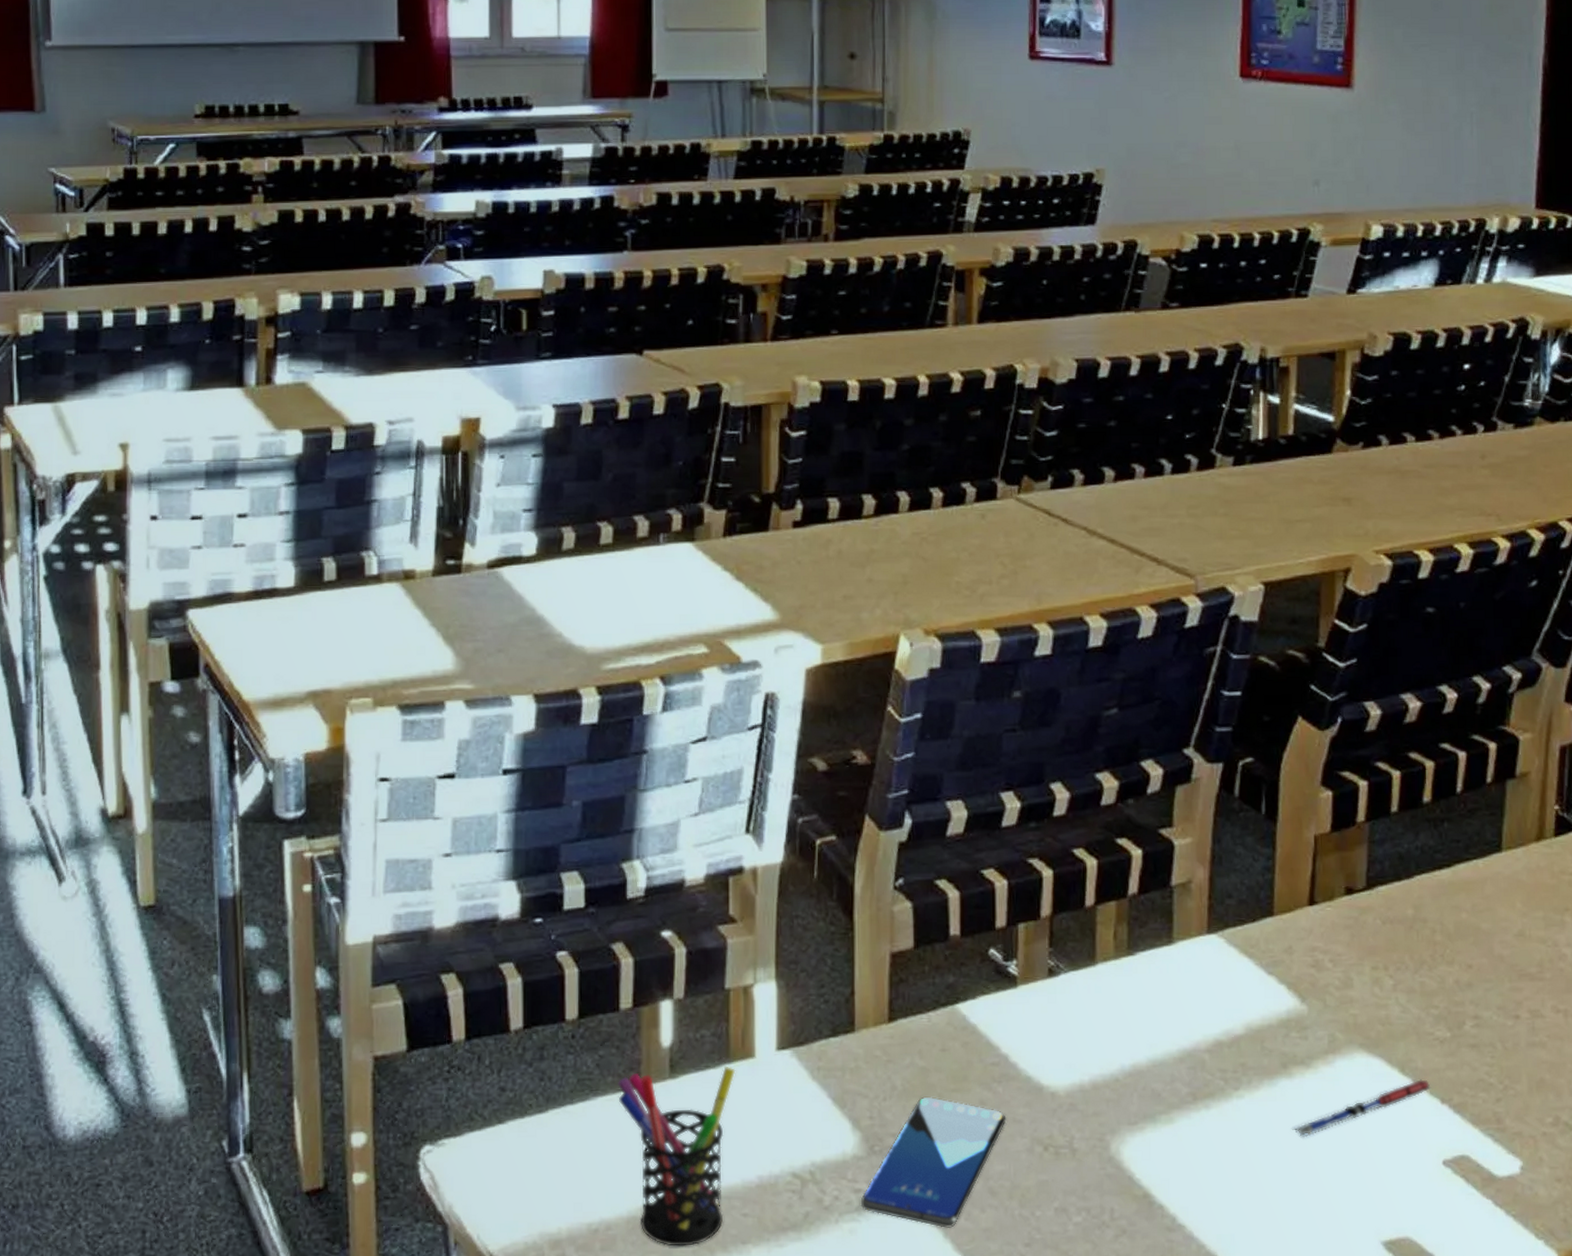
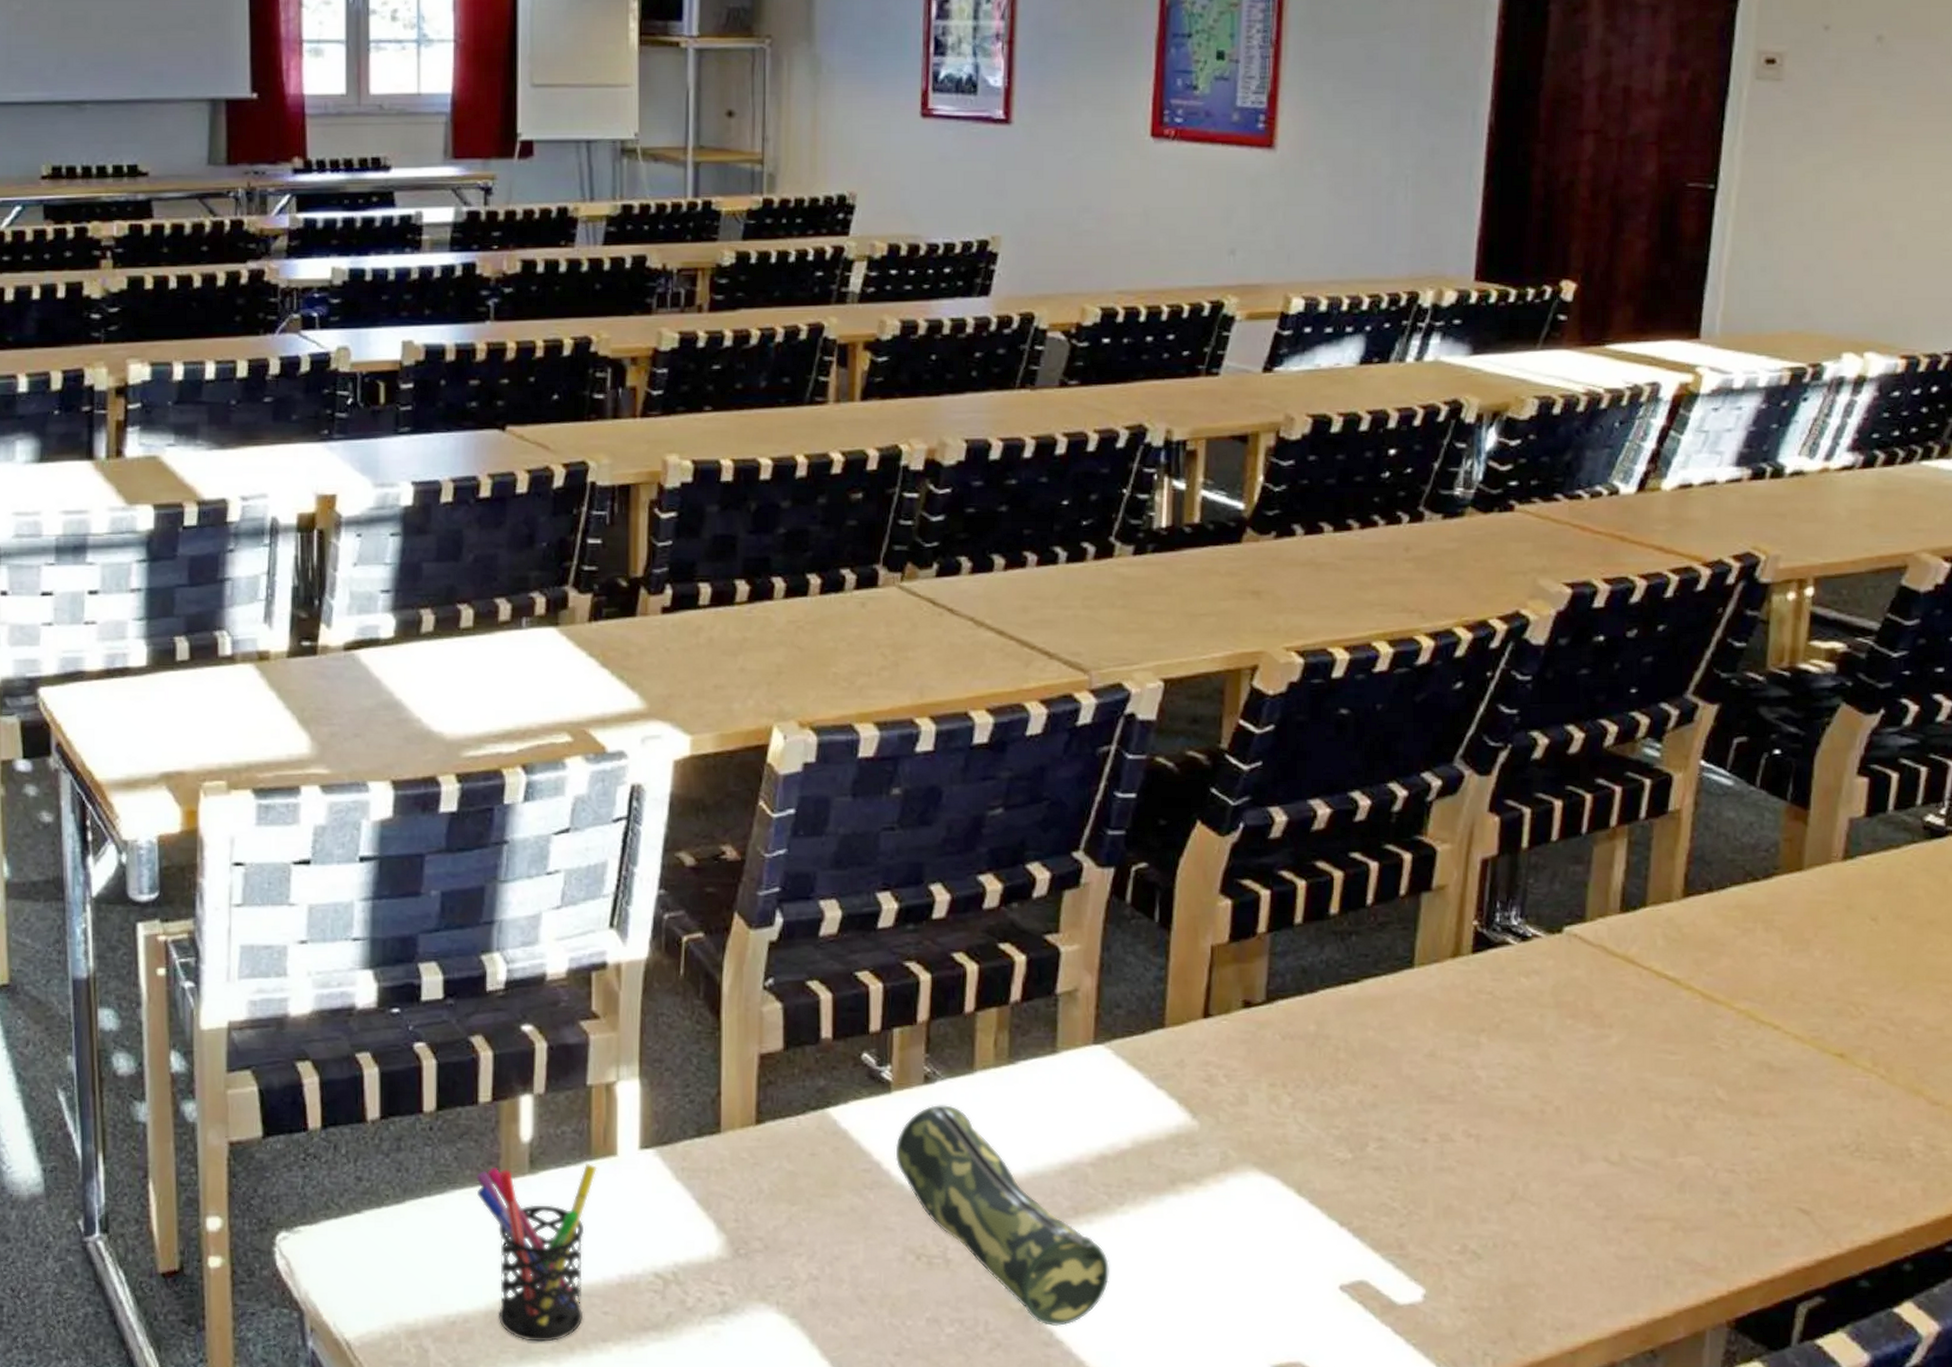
smartphone: present [860,1096,1006,1228] -> none [724,1201,878,1334]
pencil case: none [1022,997,1227,1211] -> present [895,1105,1109,1326]
pen: present [1293,1079,1431,1137] -> none [1180,1201,1329,1256]

